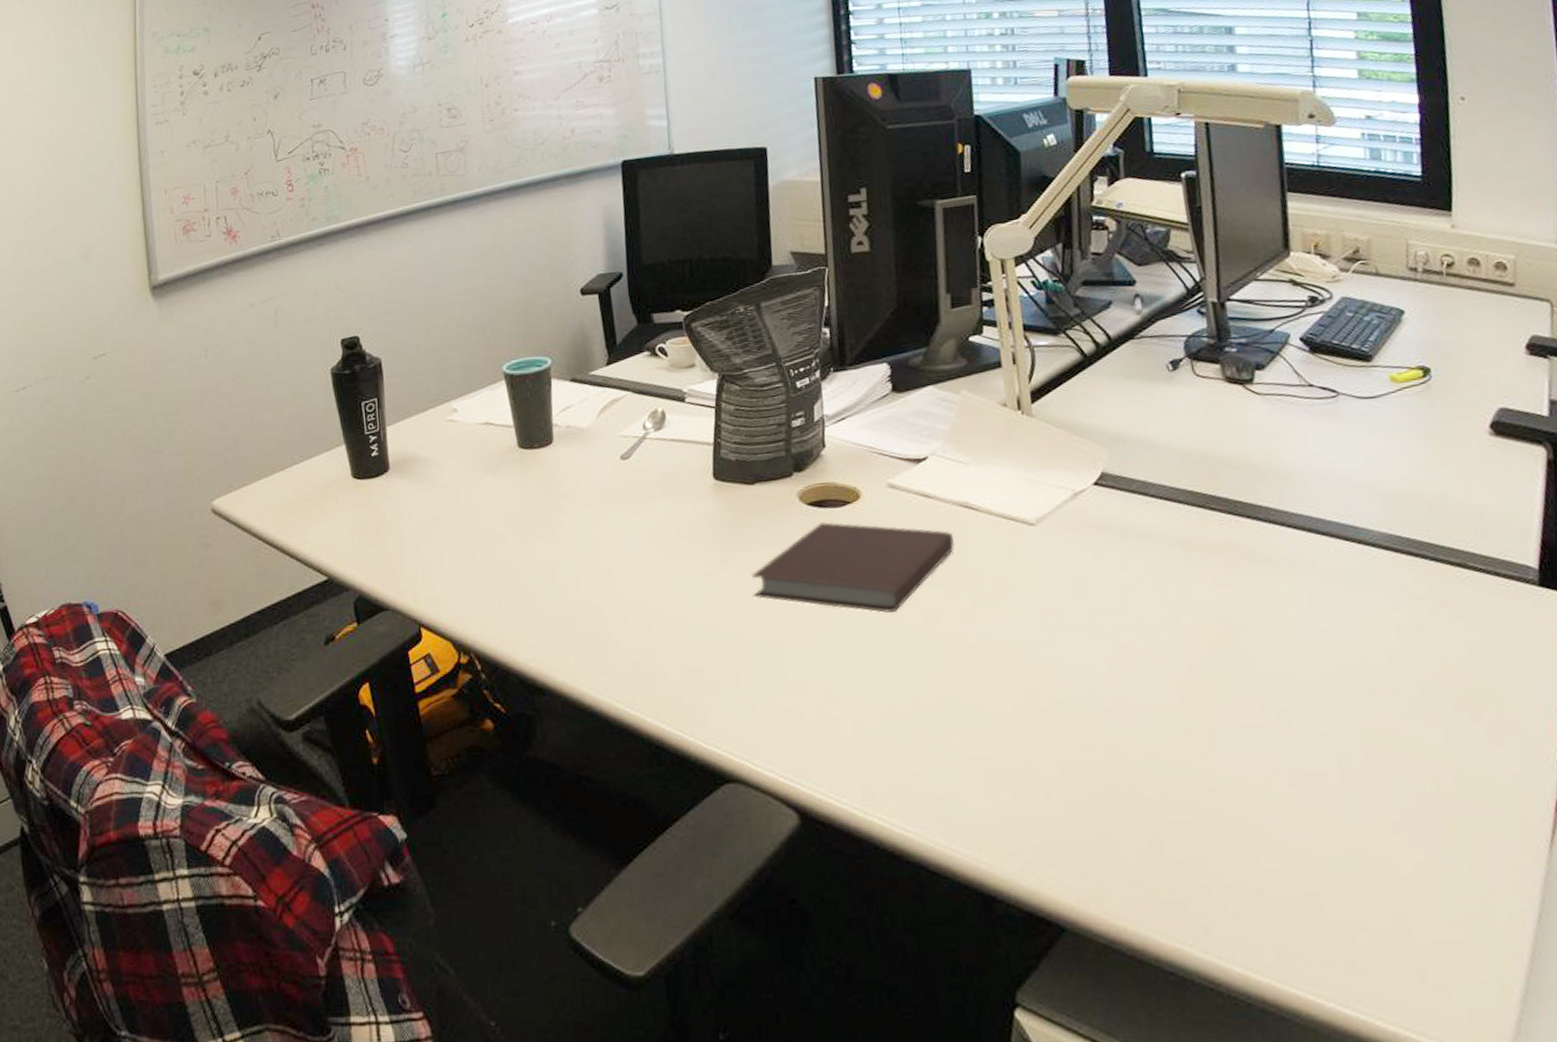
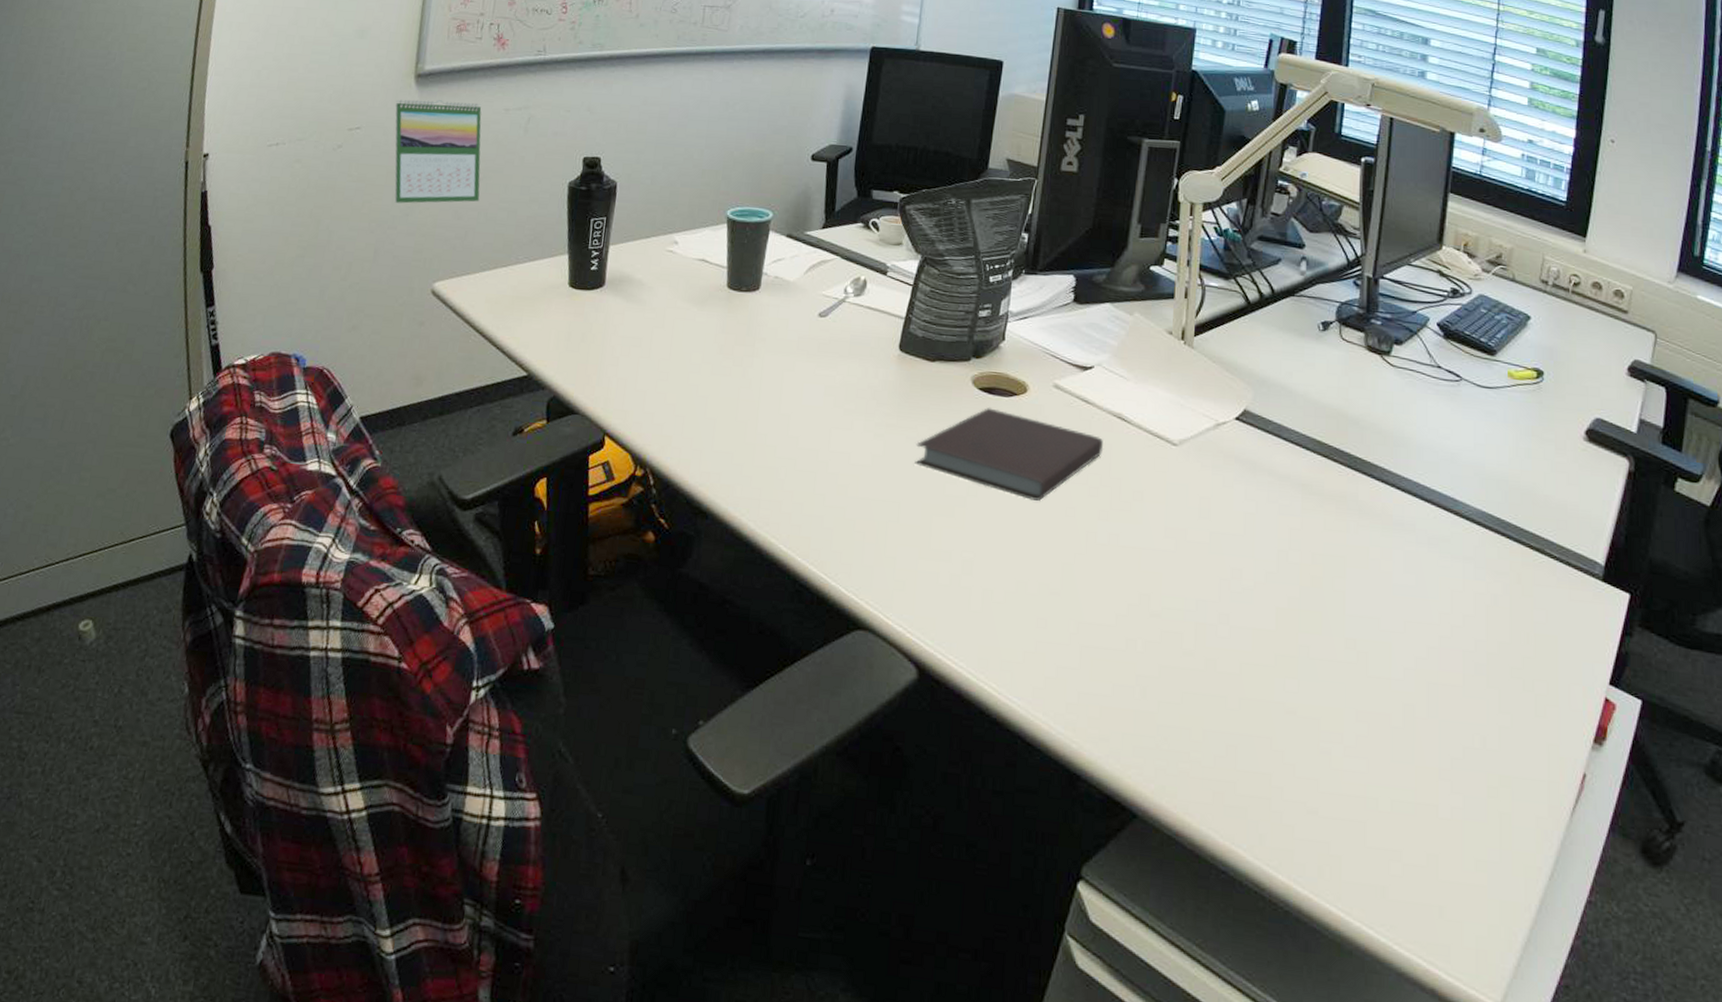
calendar: none [136,305,242,425] -> present [394,100,482,204]

